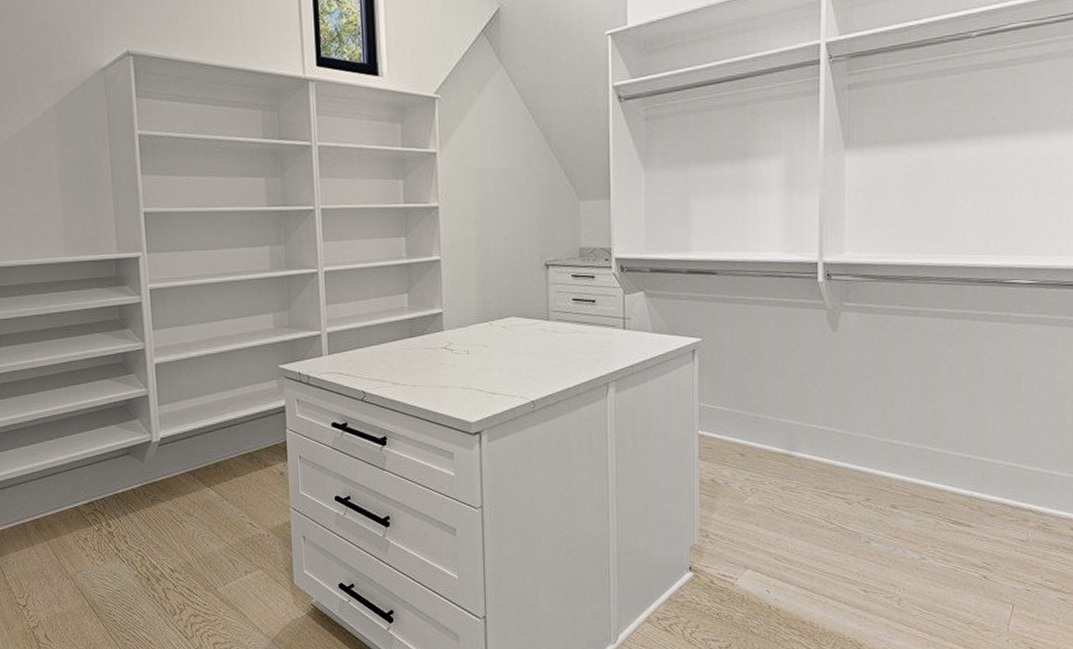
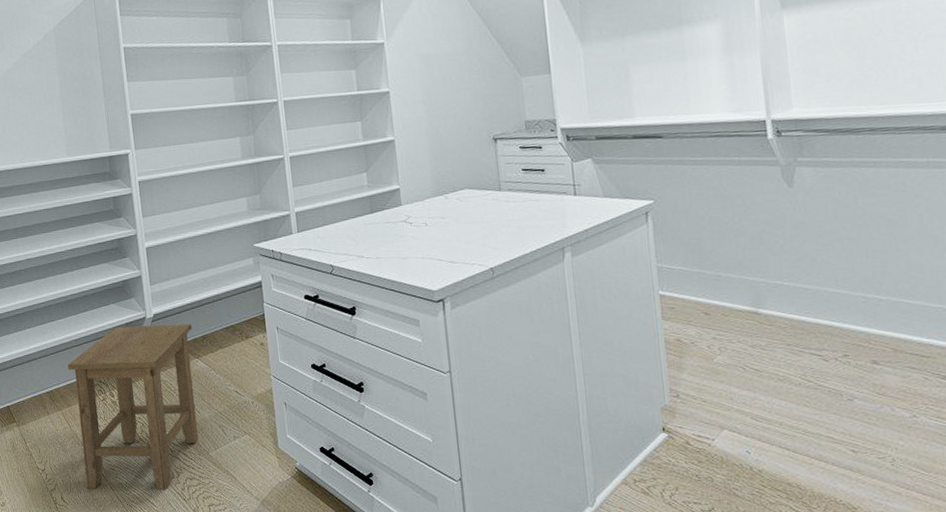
stool: none [57,449,206,627] -> present [67,324,198,490]

